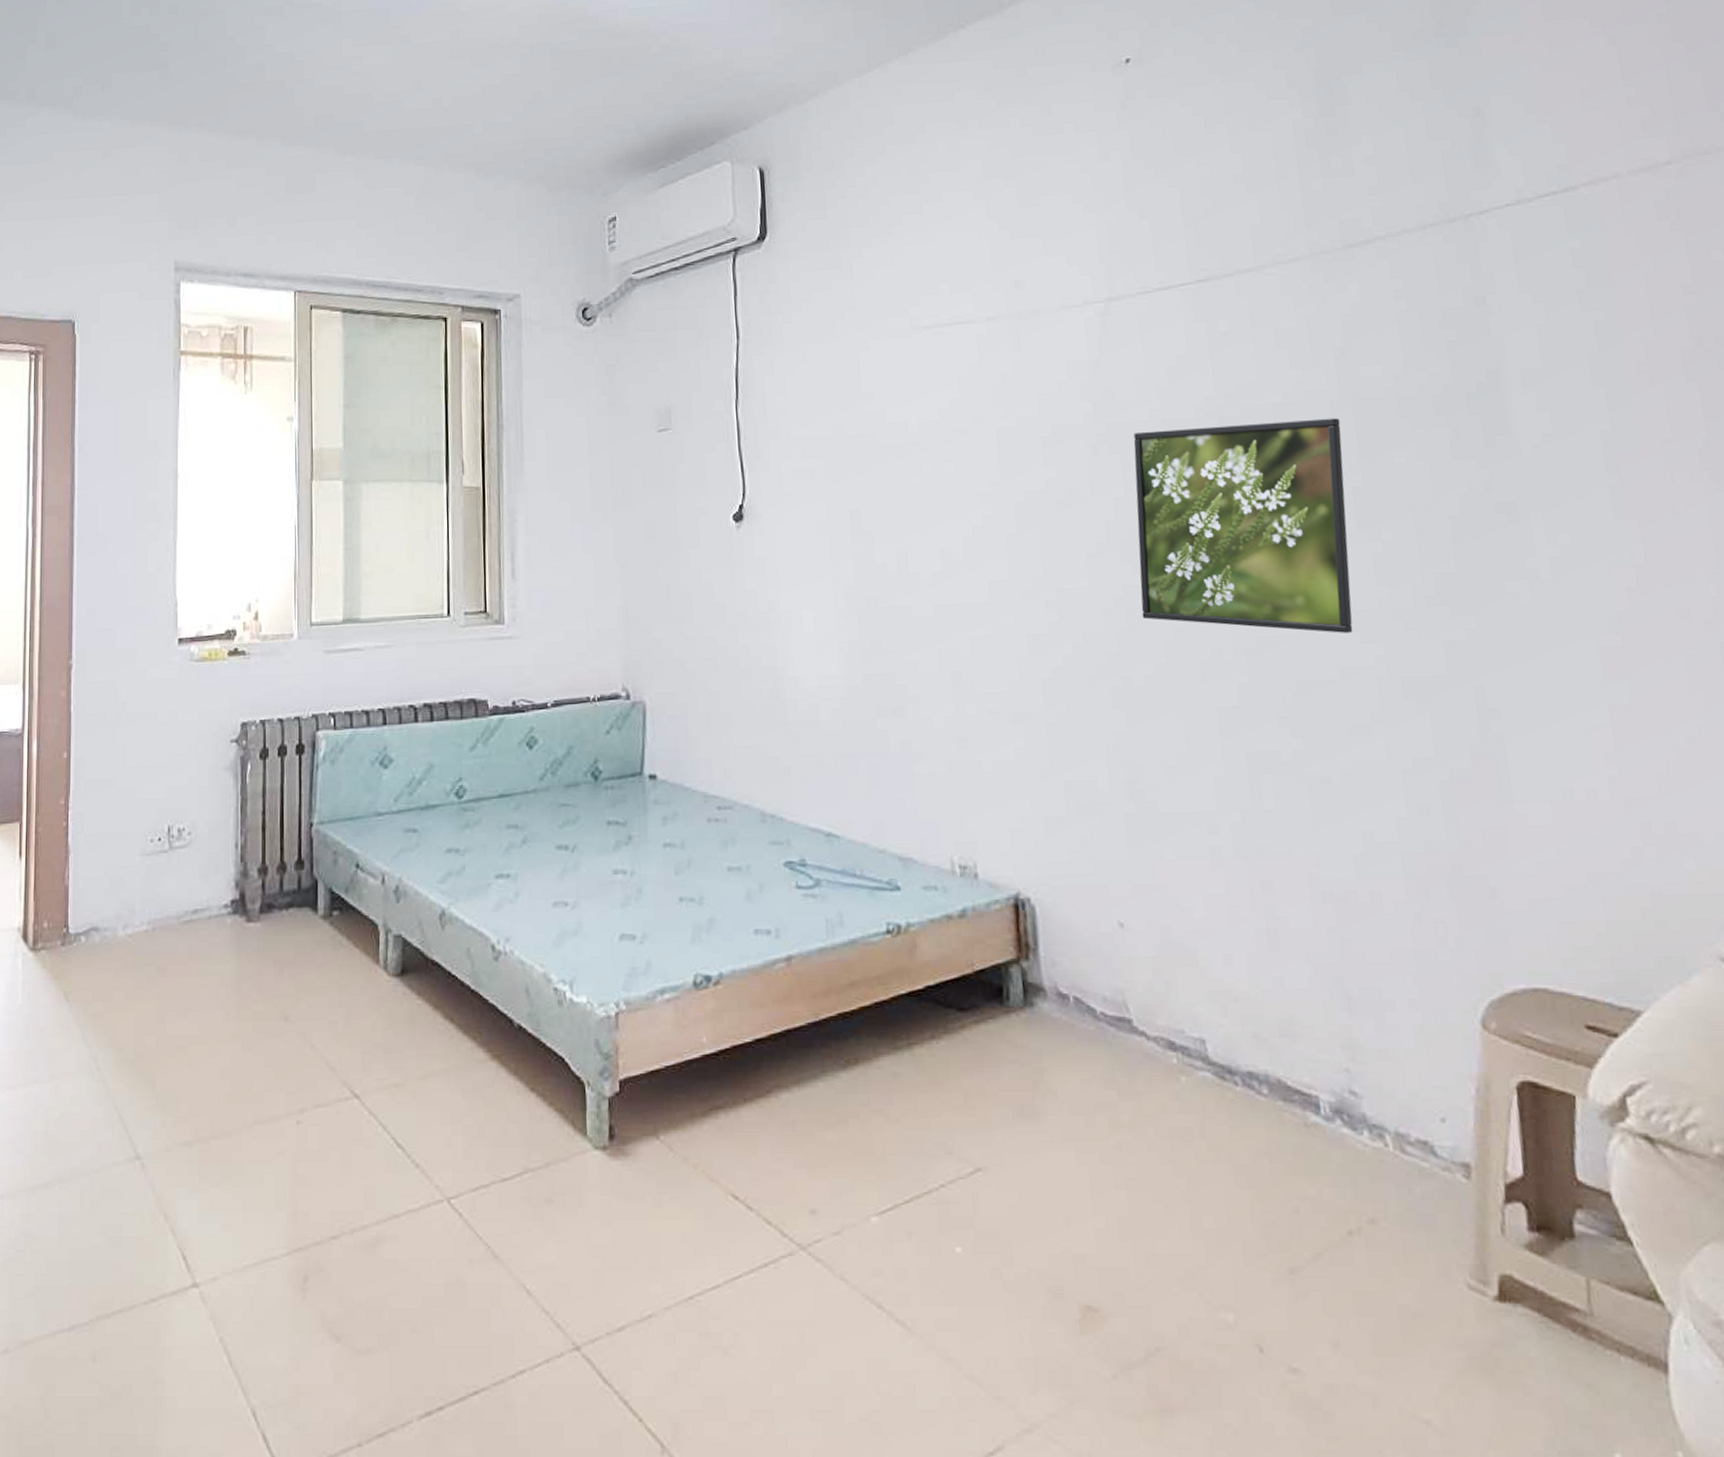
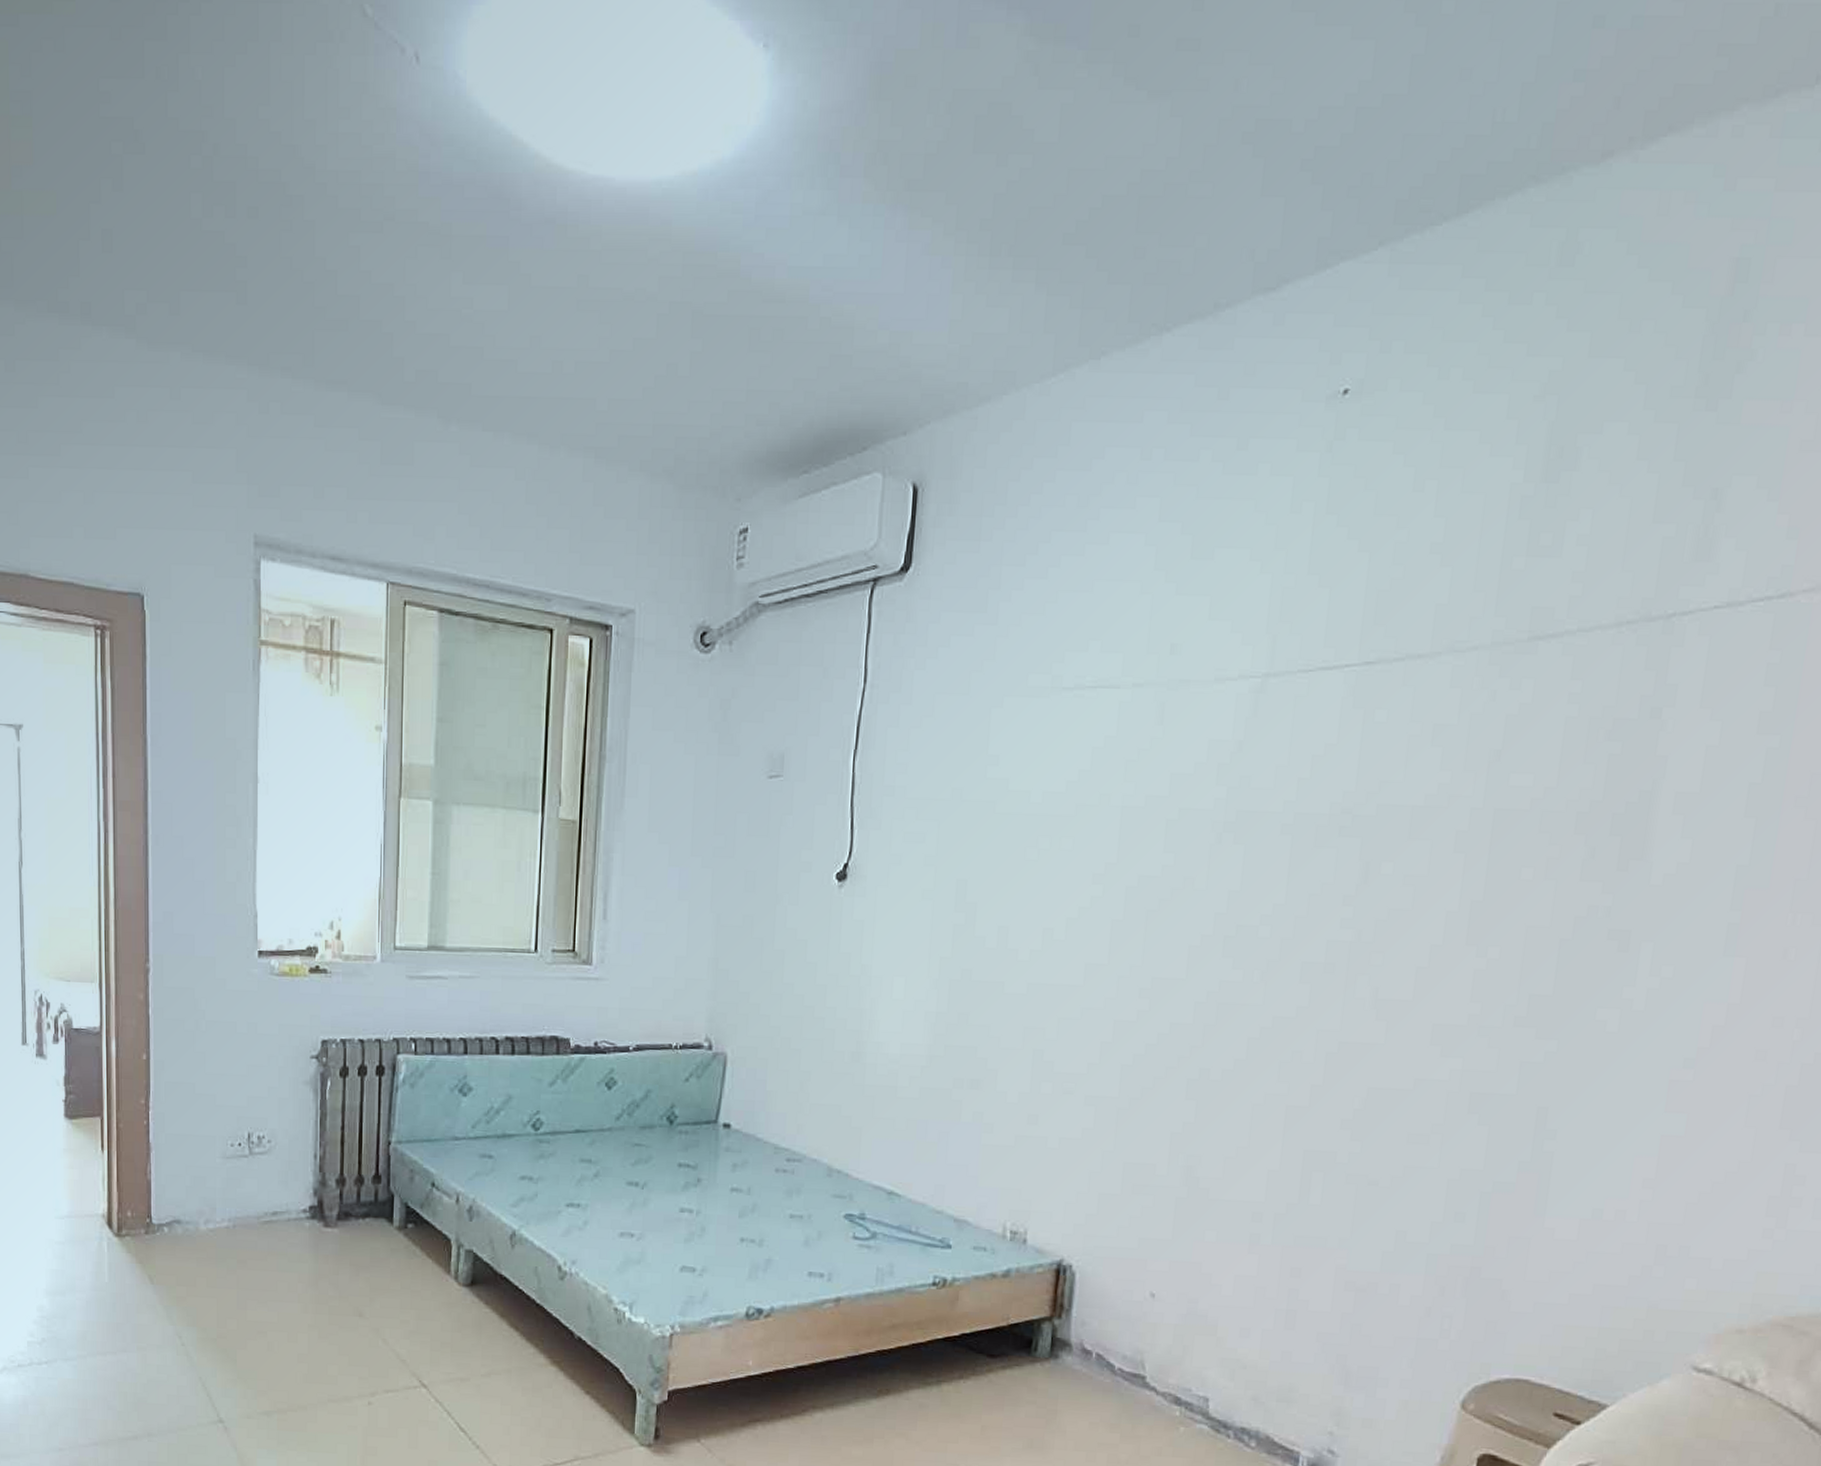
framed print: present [1133,418,1353,633] -> none [1232,823,1477,1046]

